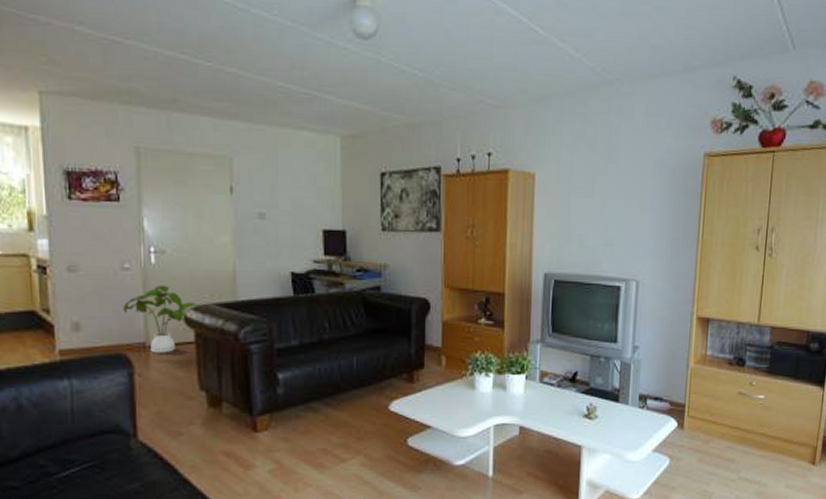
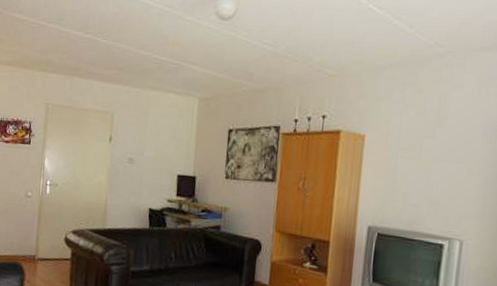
house plant: present [123,285,200,354] -> none [23,211,77,266]

